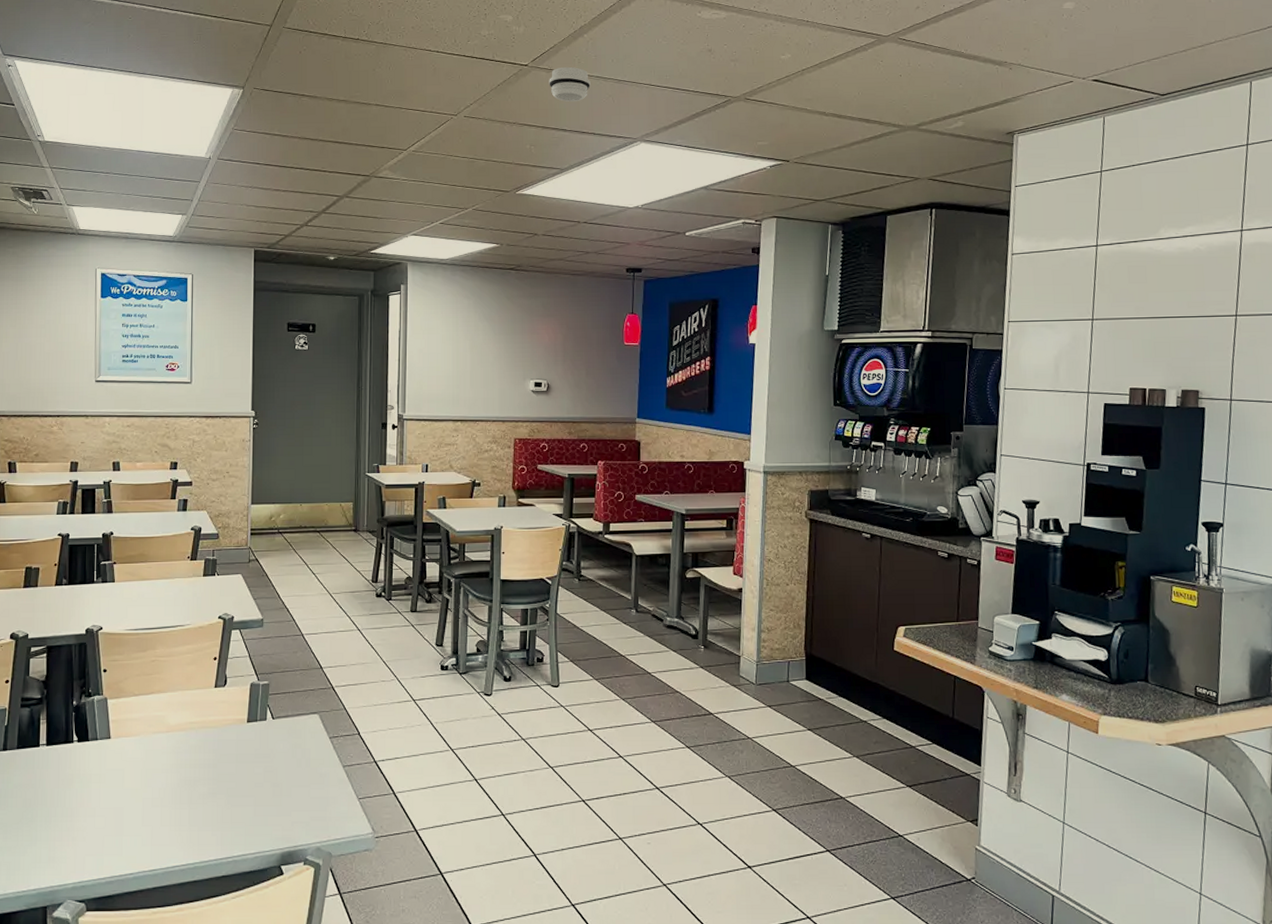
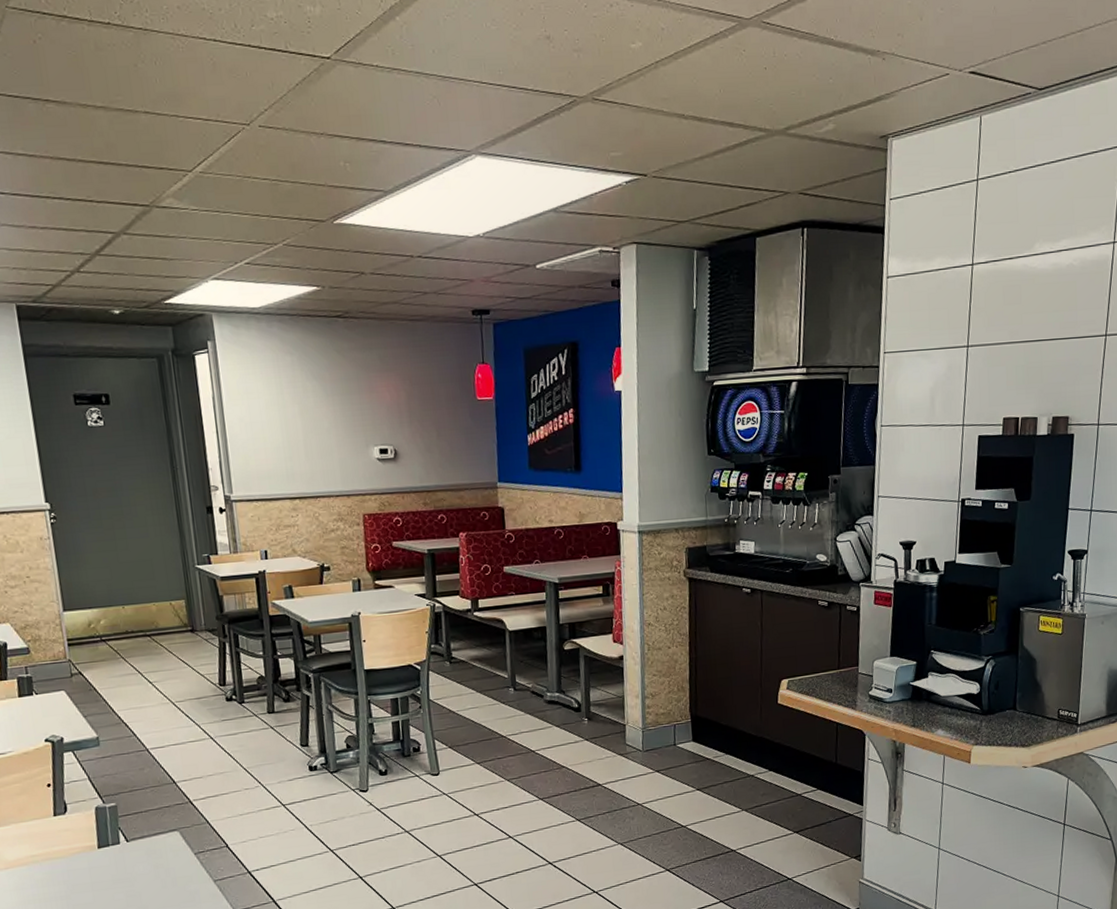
smoke detector: present [549,66,590,102] -> none [358,59,410,105]

